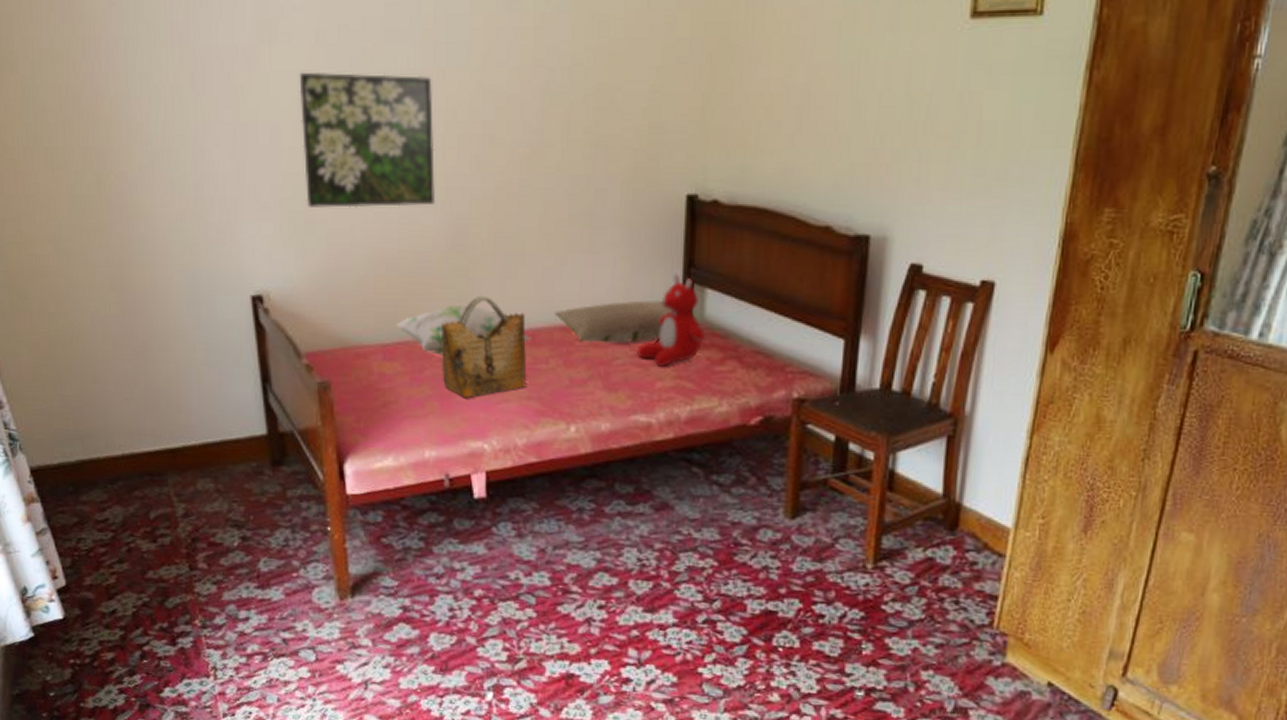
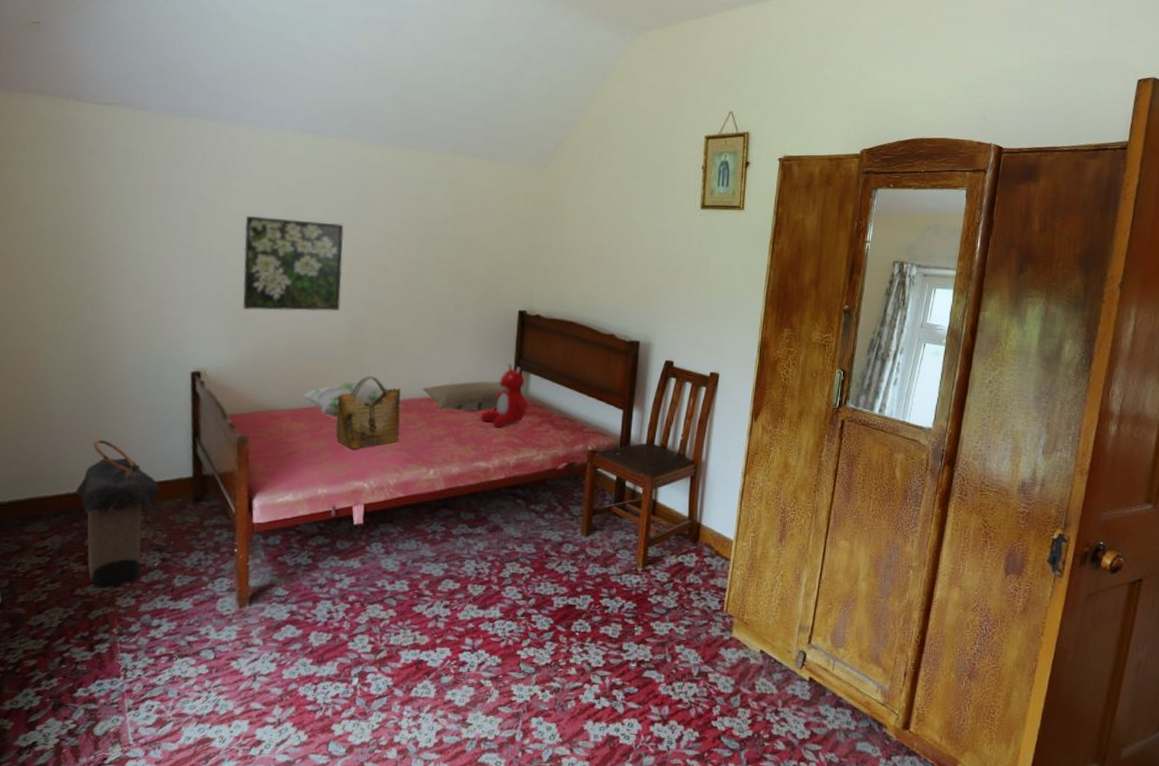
laundry hamper: none [131,386,229,572] -> present [75,439,160,589]

